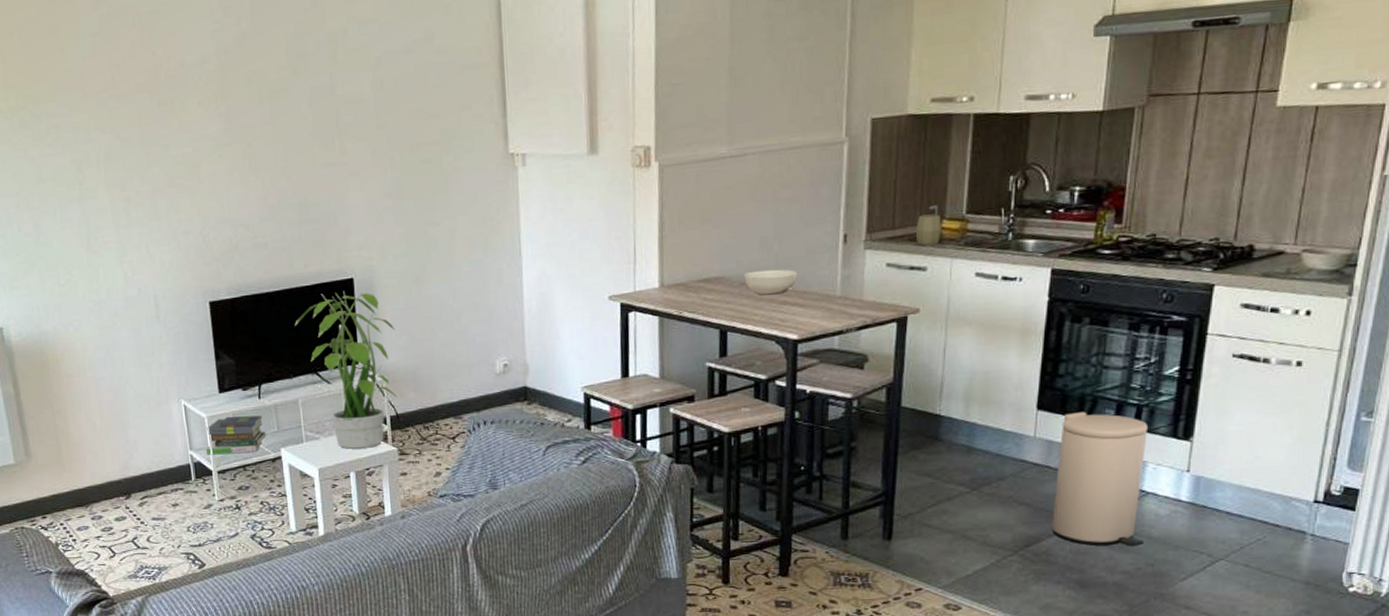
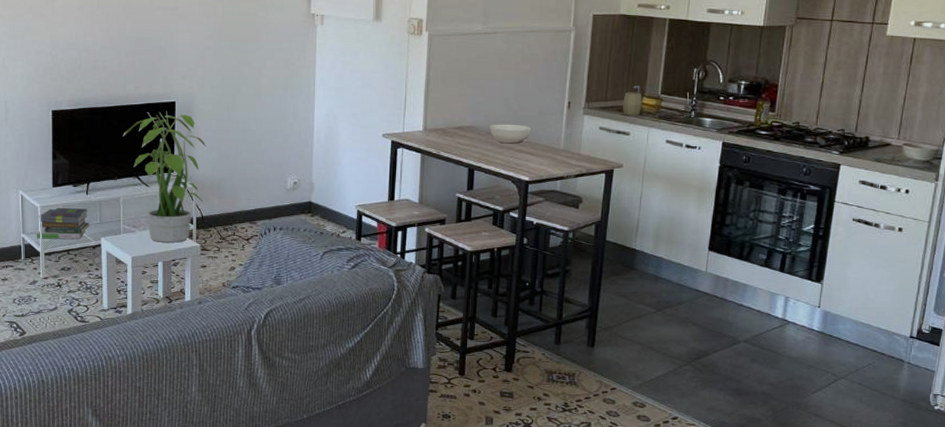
pedal bin: present [1051,412,1149,547] -> none [717,255,791,364]

